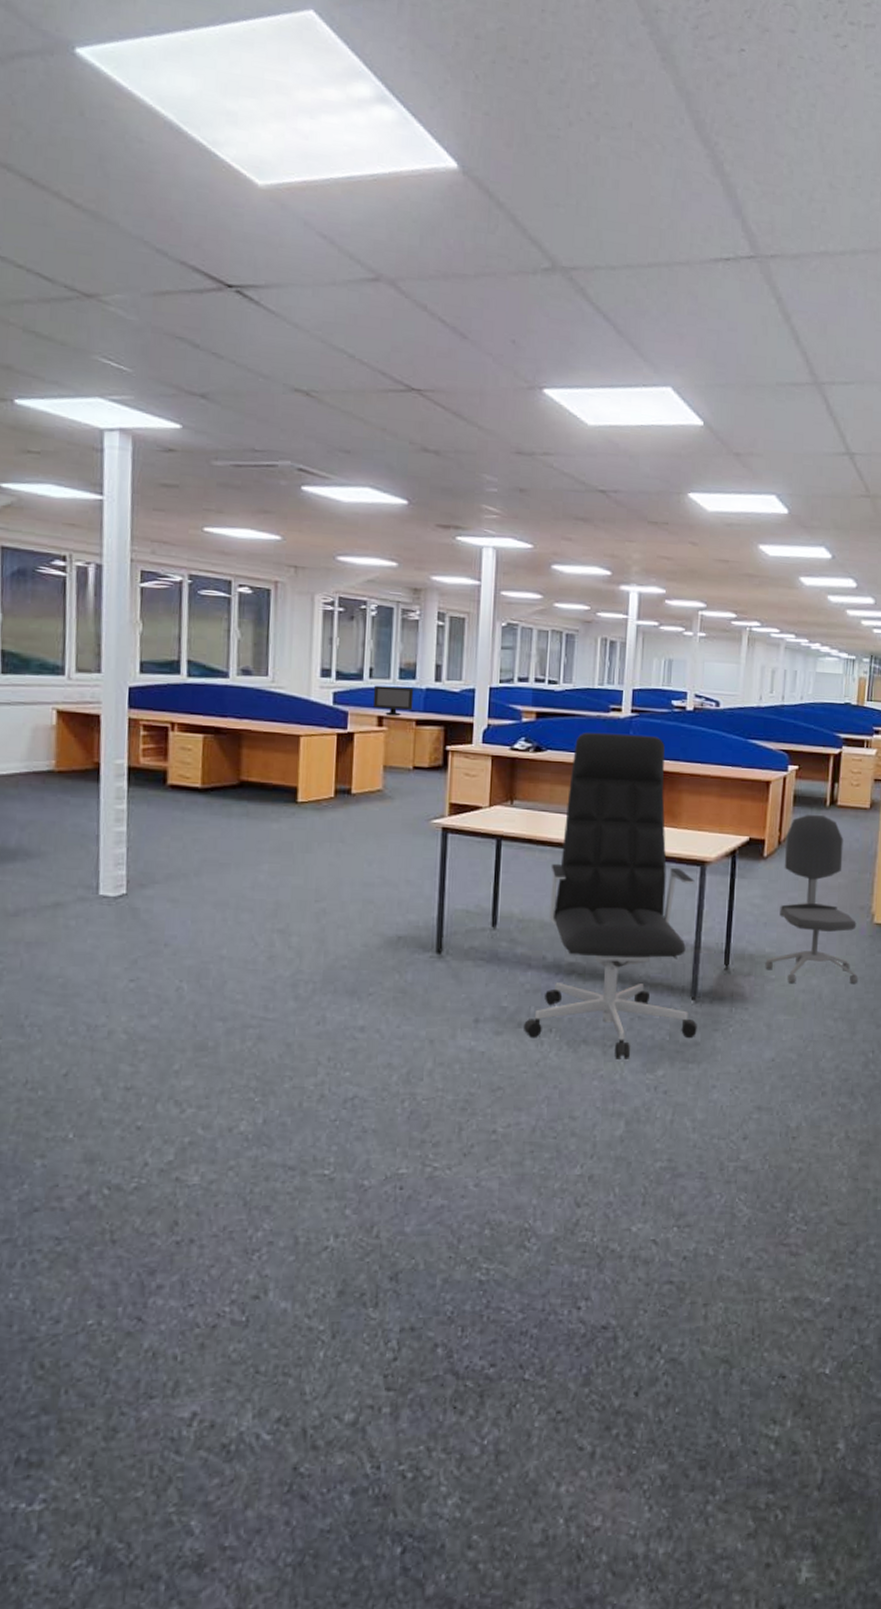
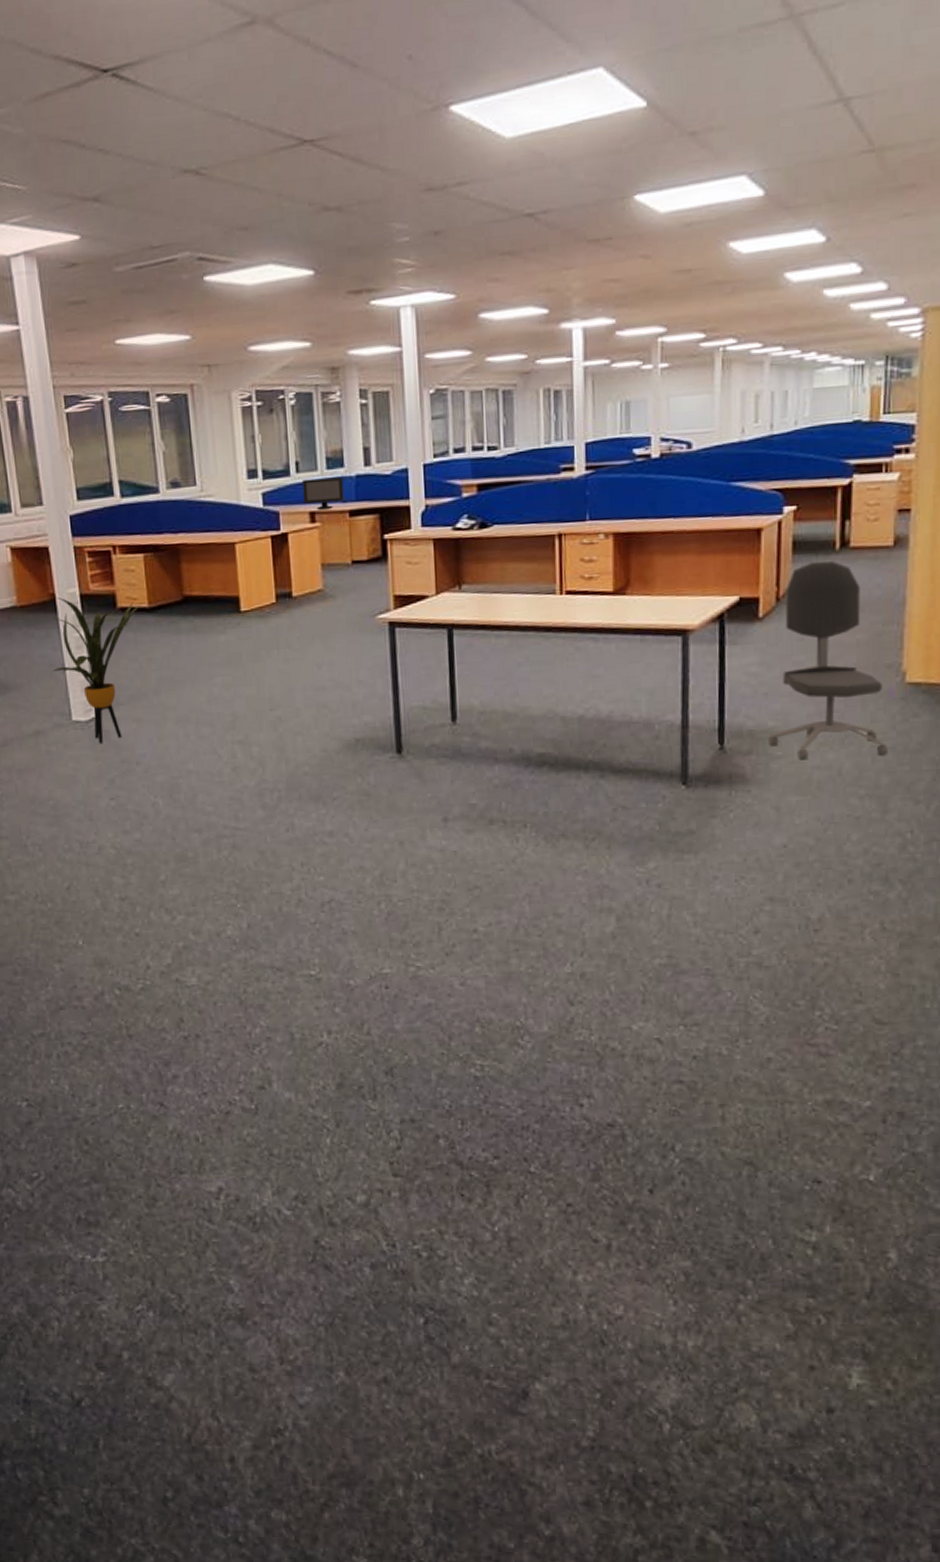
house plant: none [84,766,194,922] -> present [52,597,142,744]
office chair: present [523,732,697,1059] -> none [495,493,691,853]

